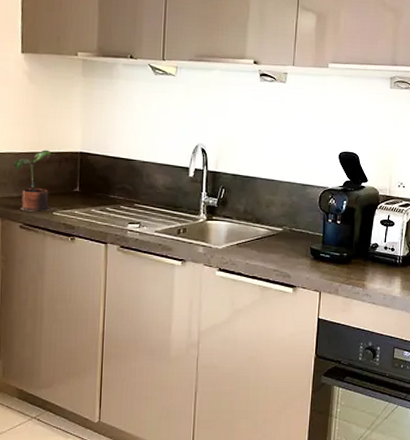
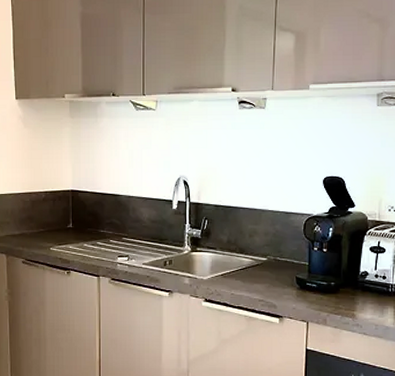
potted plant: present [13,150,55,212] -> none [14,189,52,248]

